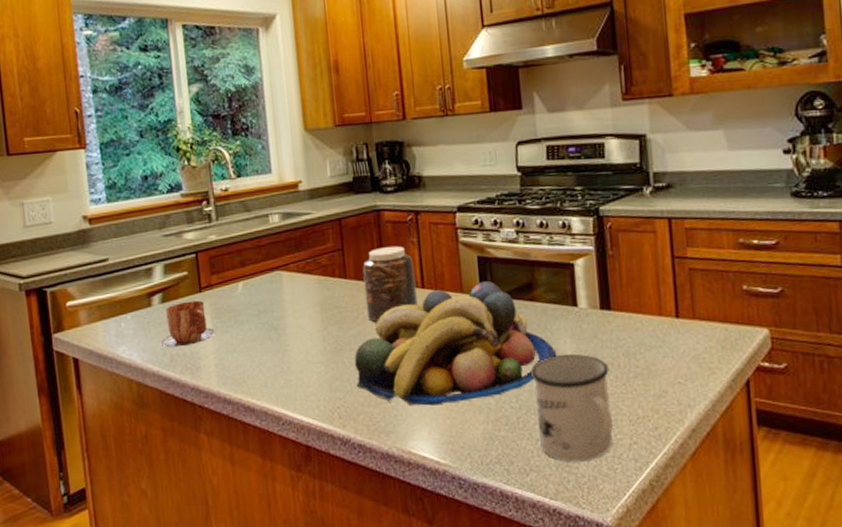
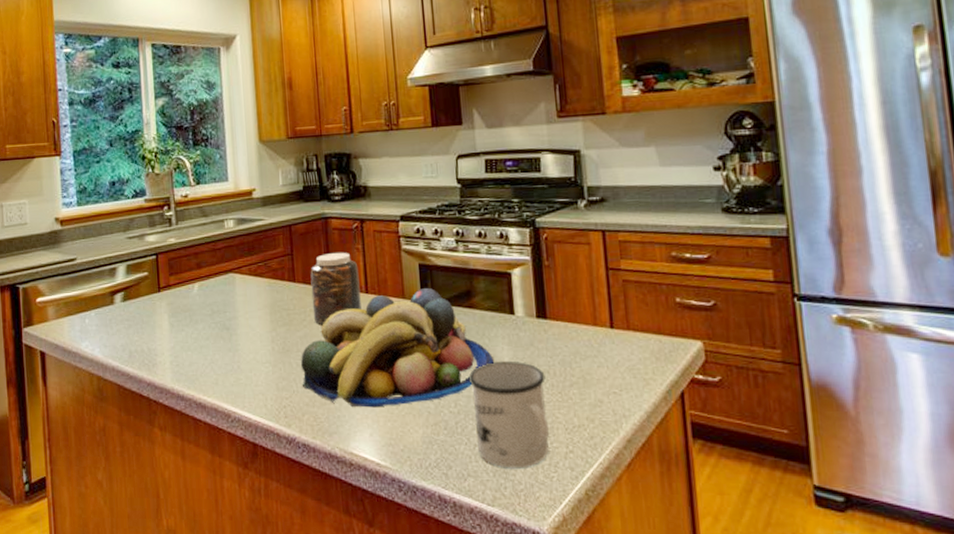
mug: present [160,300,216,347] -> none [120,300,172,344]

